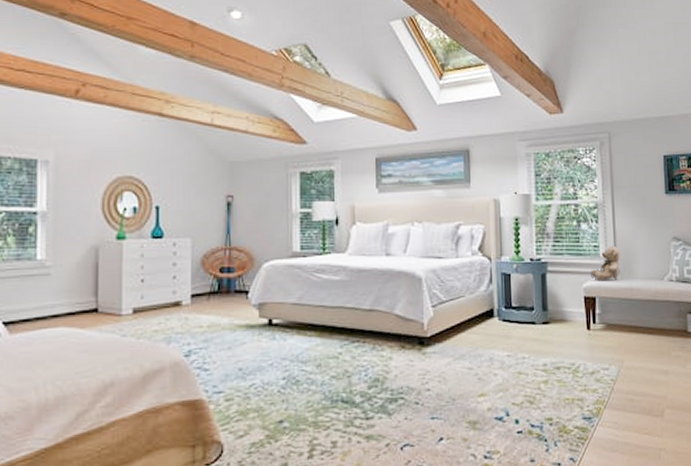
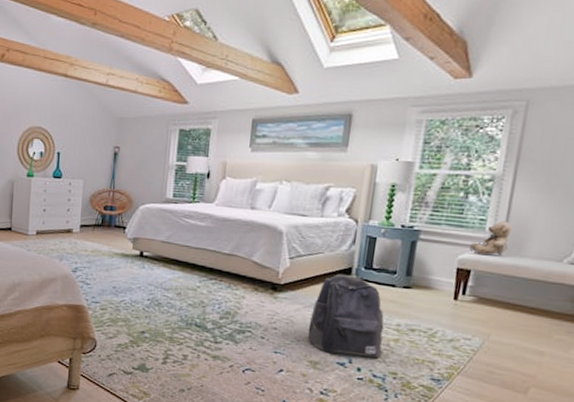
backpack: none [461,317,535,409] -> present [307,273,384,358]

